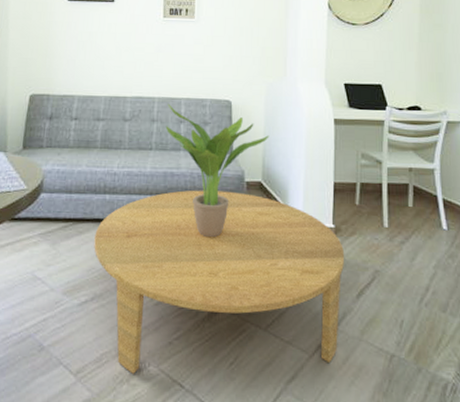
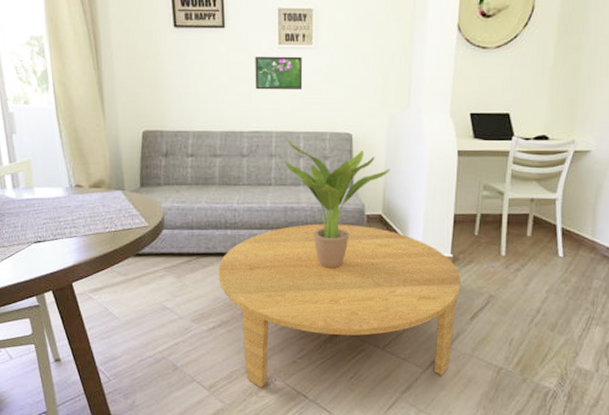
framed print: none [140,27,185,59] -> present [255,56,303,90]

